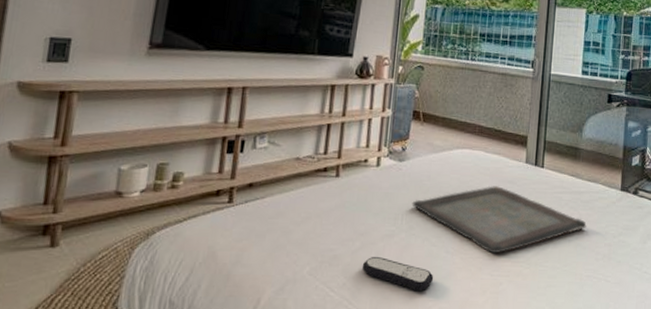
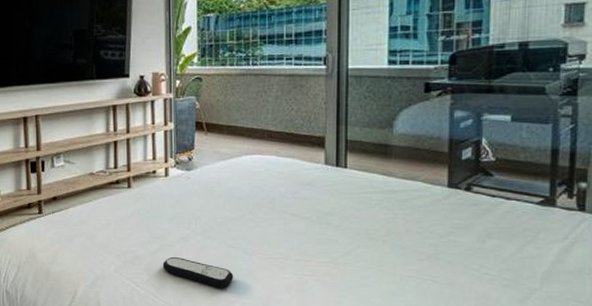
serving tray: present [412,186,587,254] -> none [204,189,405,255]

